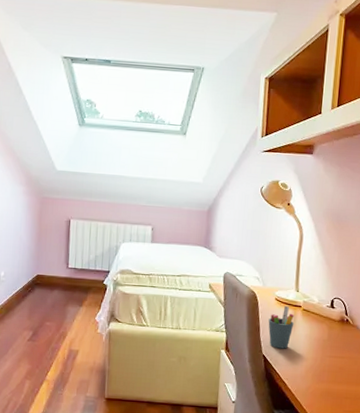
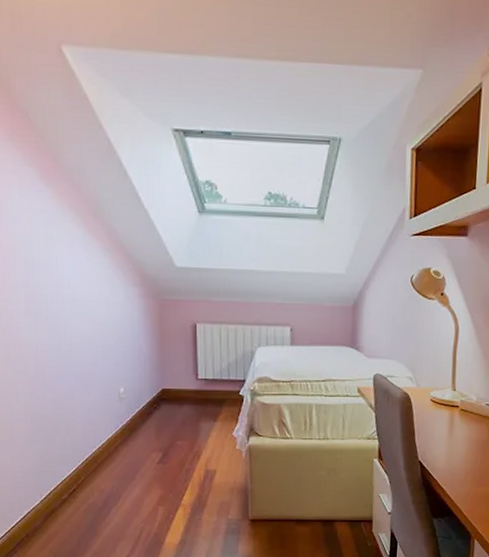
pen holder: present [268,306,294,349] -> none [423,407,452,453]

